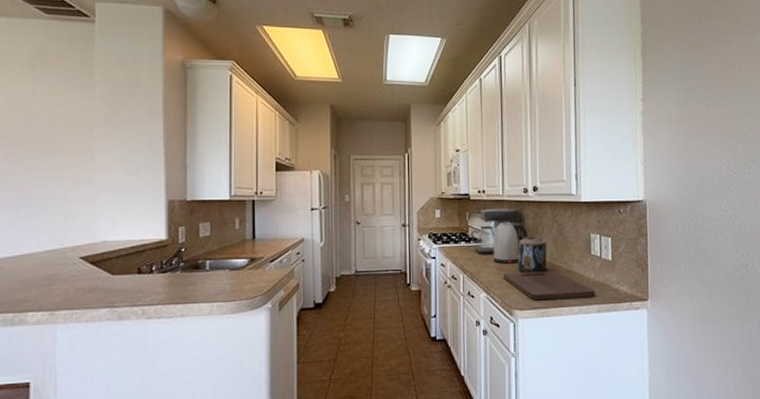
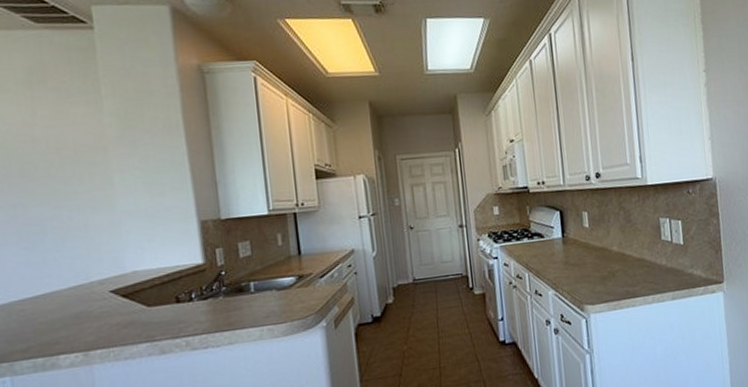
coffee maker: present [471,208,520,254] -> none [533,198,586,250]
kettle: present [492,222,528,264] -> none [556,213,594,258]
cutting board: present [504,271,595,301] -> none [571,260,669,294]
canister: present [517,236,550,274] -> none [584,226,620,267]

